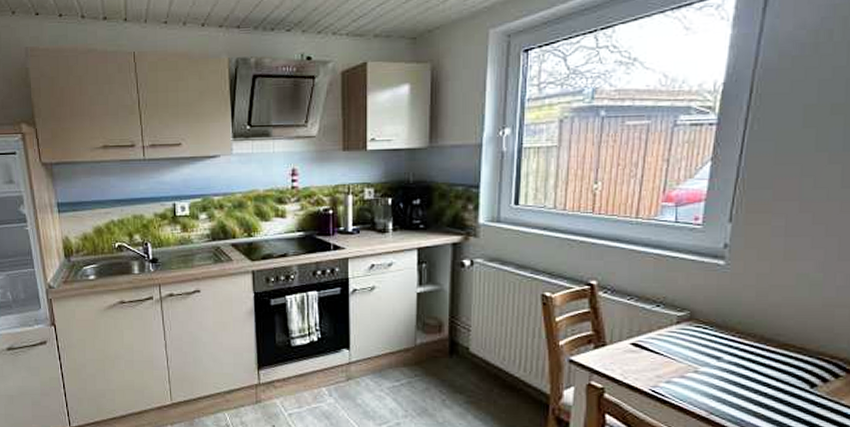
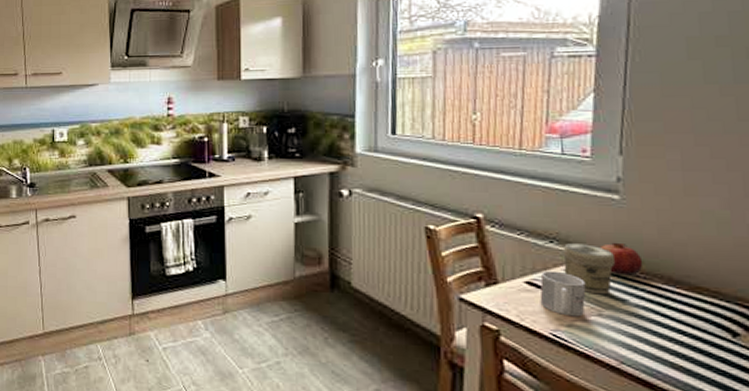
mug: none [643,332,686,374] -> present [539,270,586,317]
jar: none [667,307,715,353] -> present [563,243,616,295]
fruit: none [703,305,740,335] -> present [601,242,643,276]

